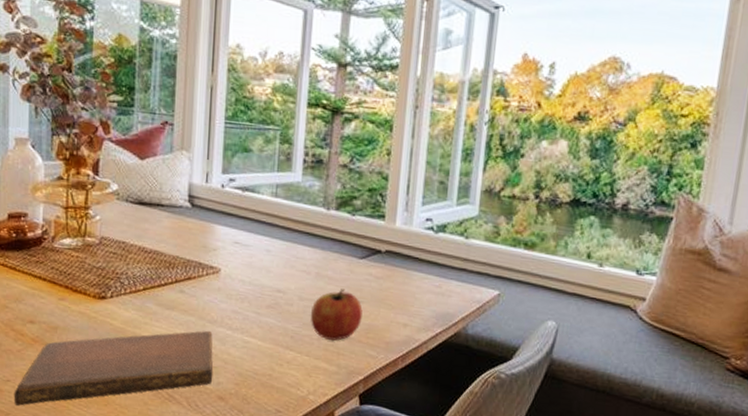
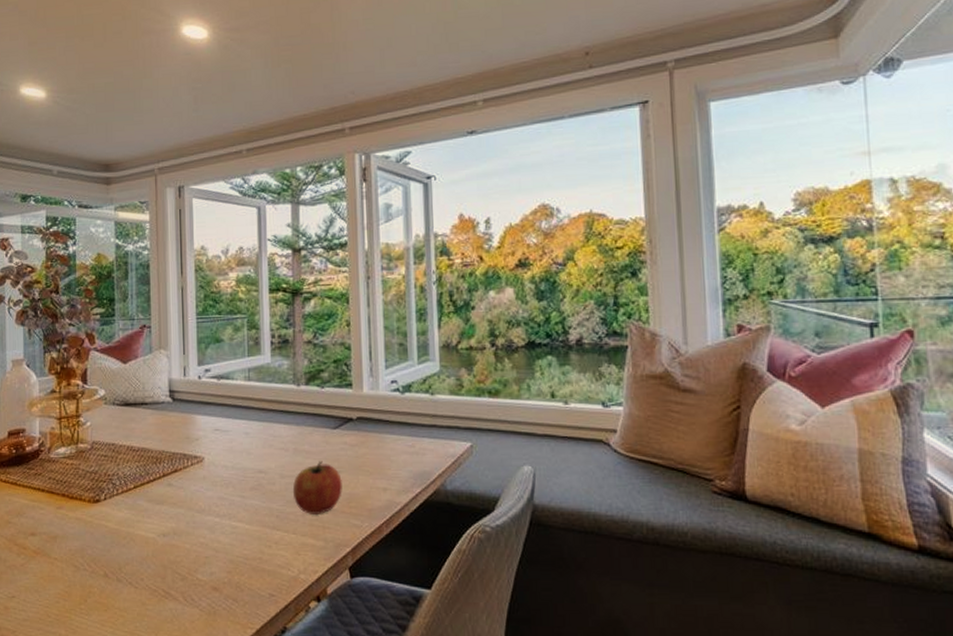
notebook: present [14,330,213,406] -> none [19,520,206,621]

